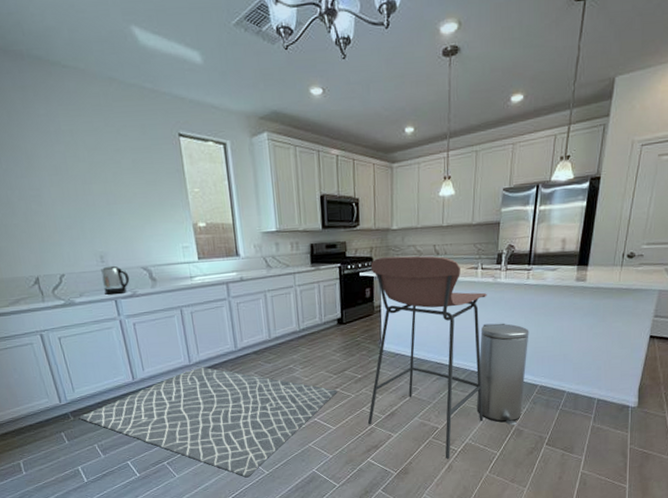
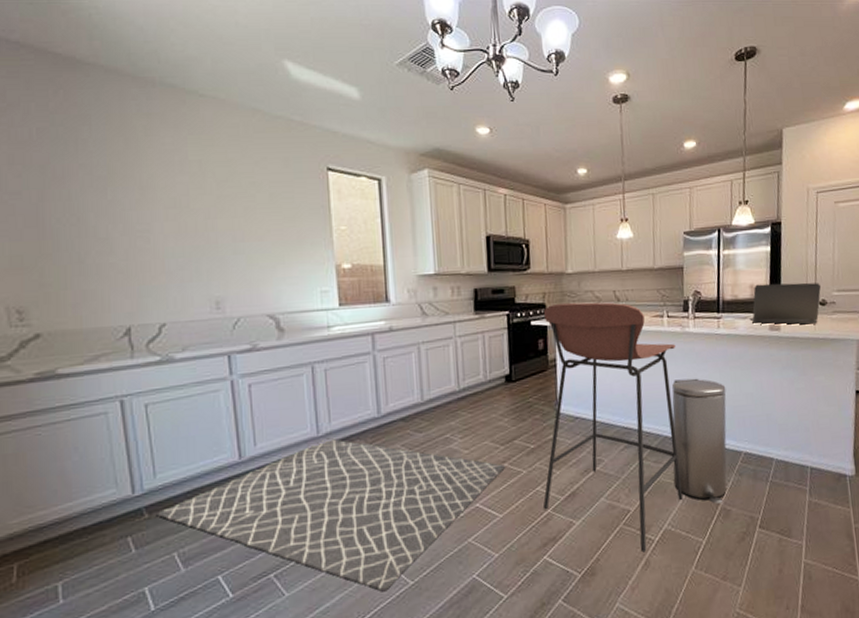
kettle: present [101,265,130,295] -> none [215,313,251,349]
laptop computer: none [558,236,631,277] -> present [749,282,821,325]

